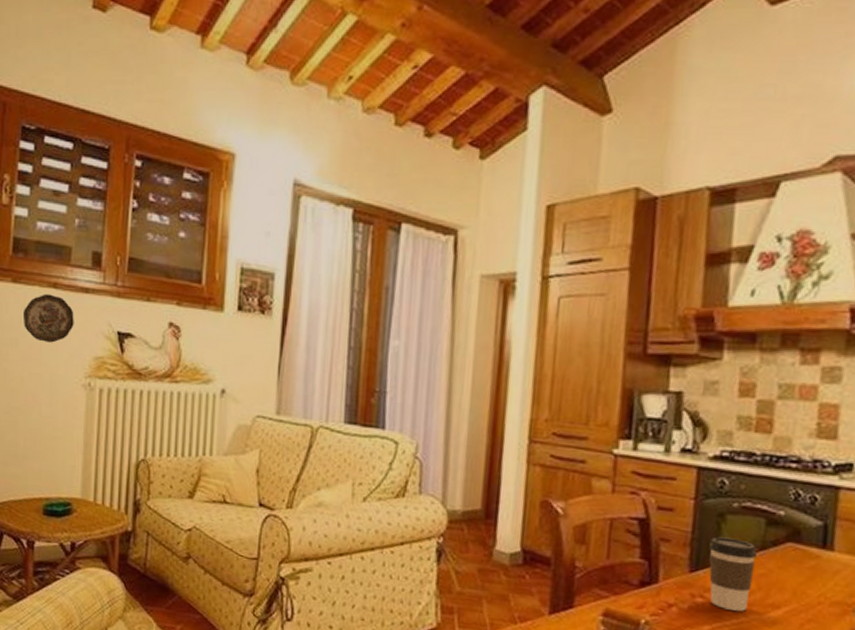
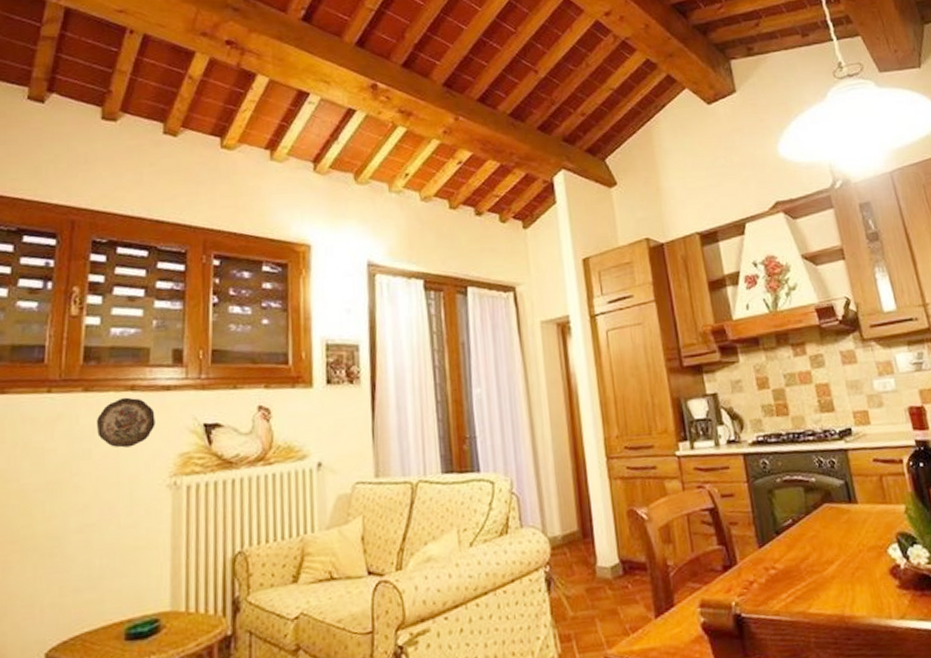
coffee cup: present [708,536,757,612] -> none [767,509,810,575]

